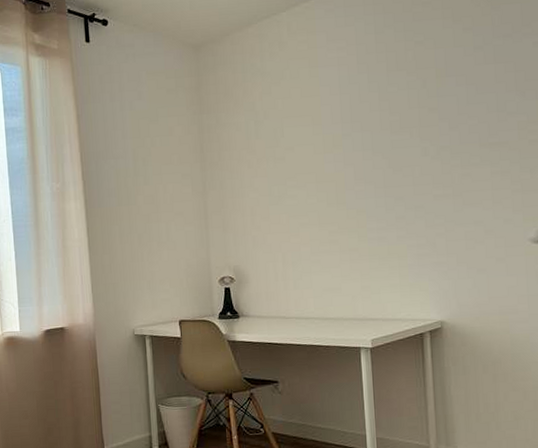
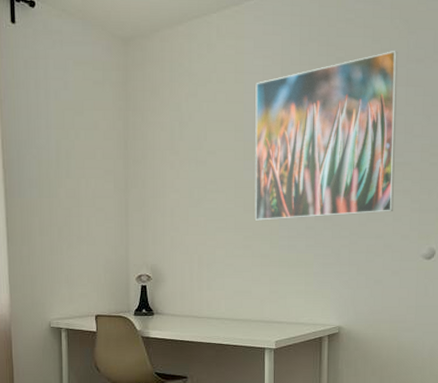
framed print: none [331,29,492,214] -> present [254,51,398,221]

